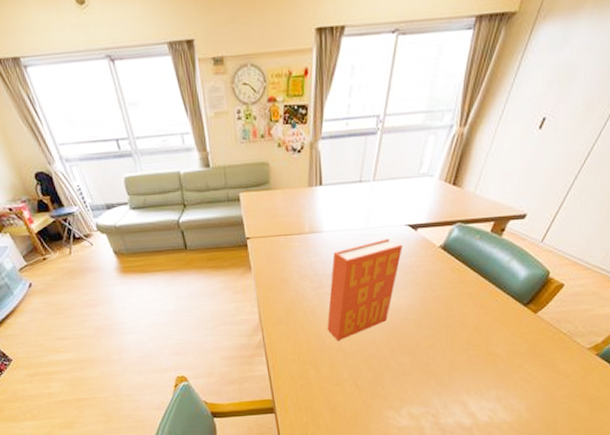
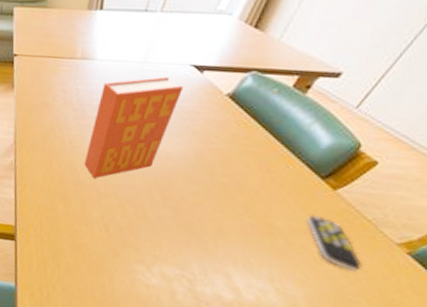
remote control: none [519,337,565,379] -> present [307,214,362,273]

